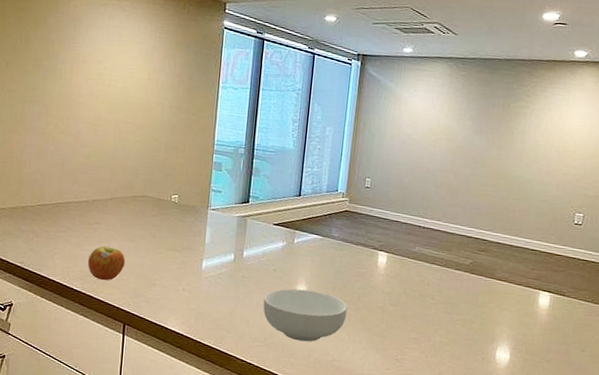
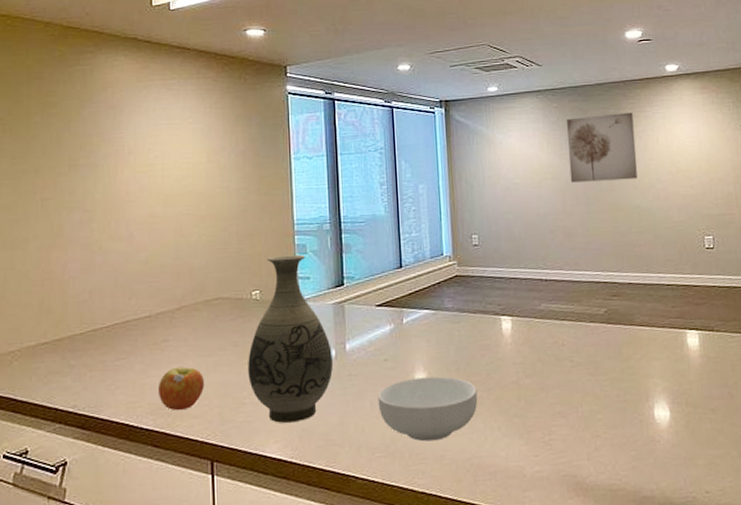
vase: none [160,168,232,307] -> present [248,254,334,424]
wall art: none [463,87,534,152] -> present [567,112,638,183]

